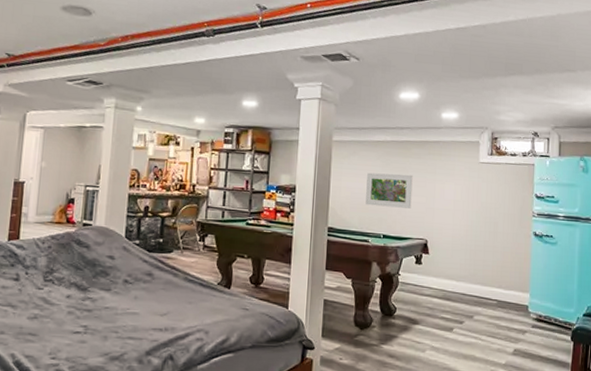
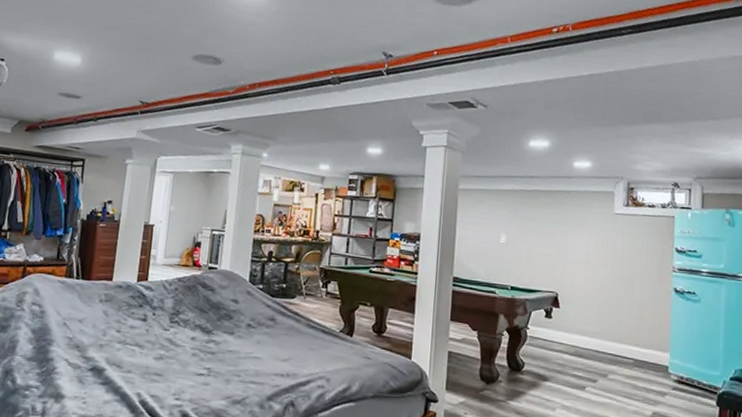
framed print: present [365,172,413,209] -> none [492,222,543,260]

